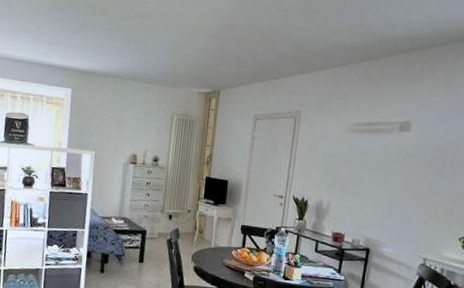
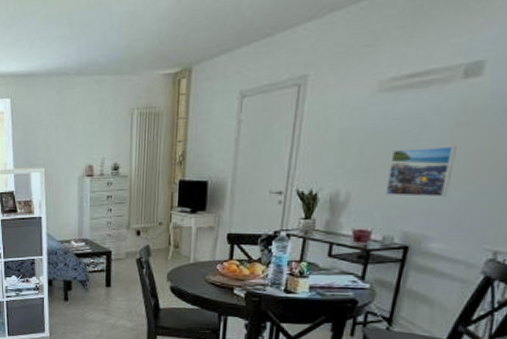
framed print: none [353,174,397,213] -> present [385,145,457,197]

